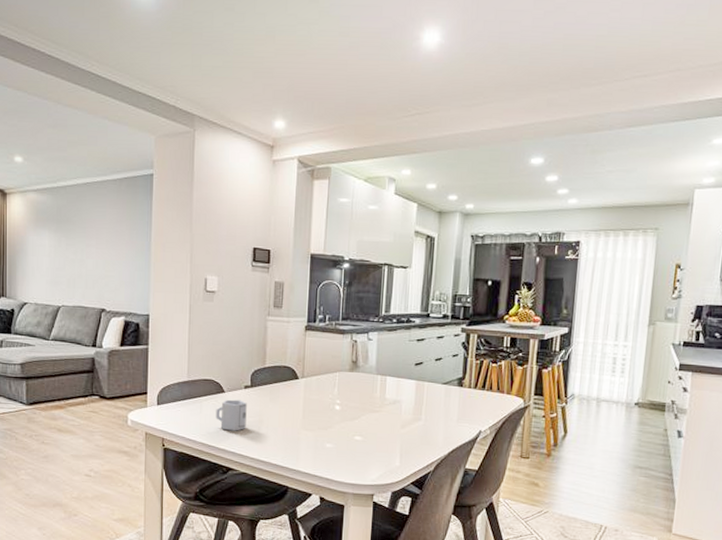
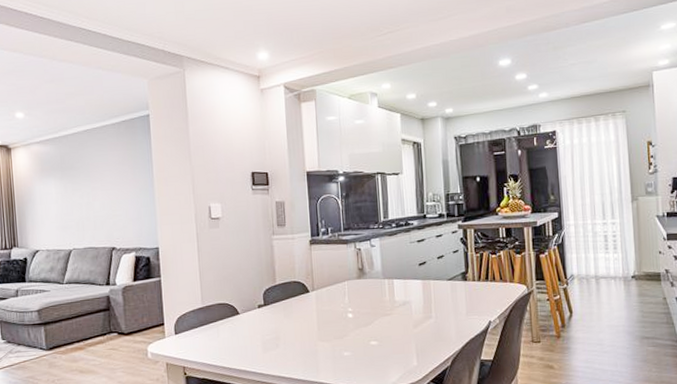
cup: present [216,399,247,431] -> none [233,319,264,351]

